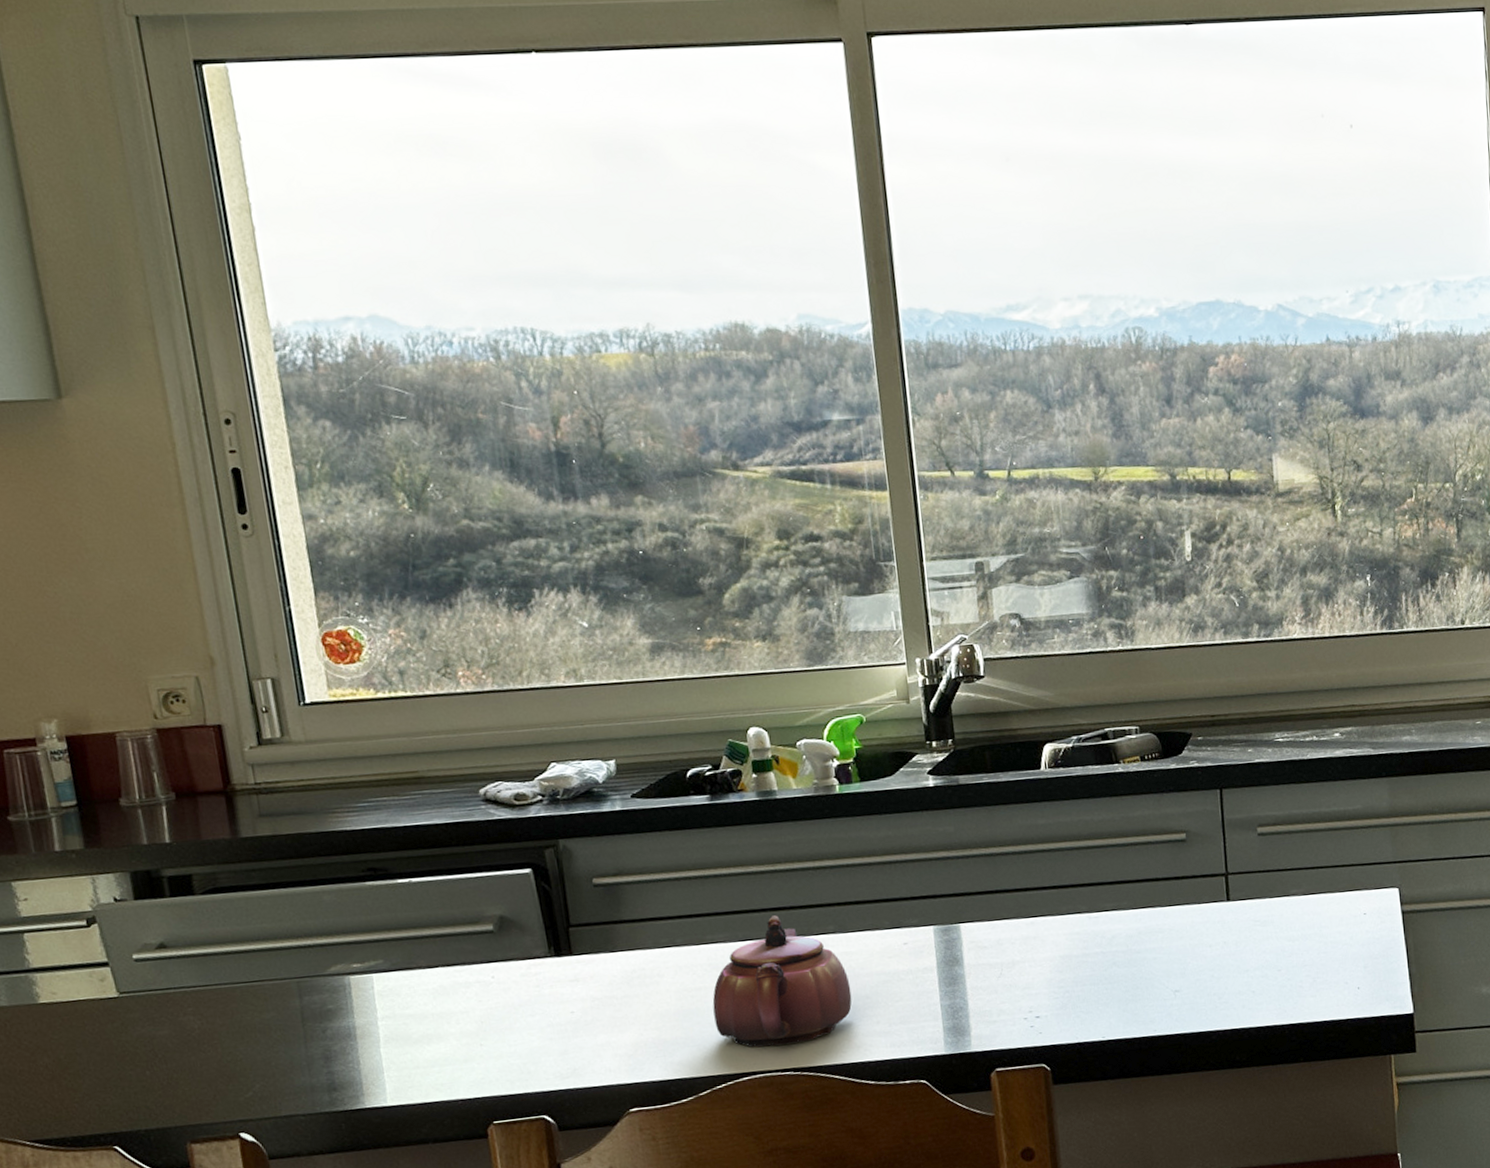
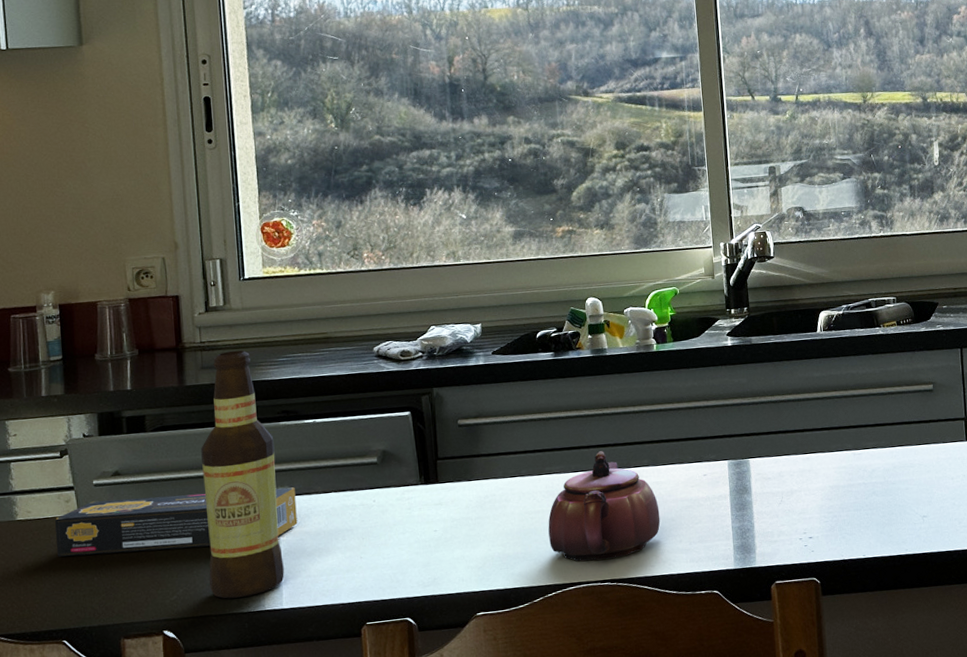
cookie box: none [88,961,398,1047] -> present [55,487,298,557]
bottle: none [267,793,387,1095] -> present [201,350,284,599]

